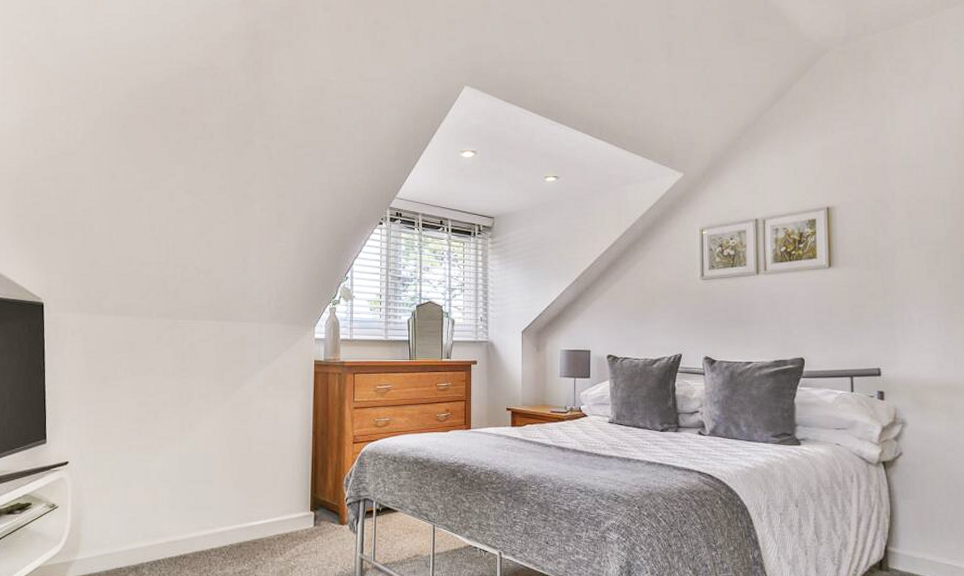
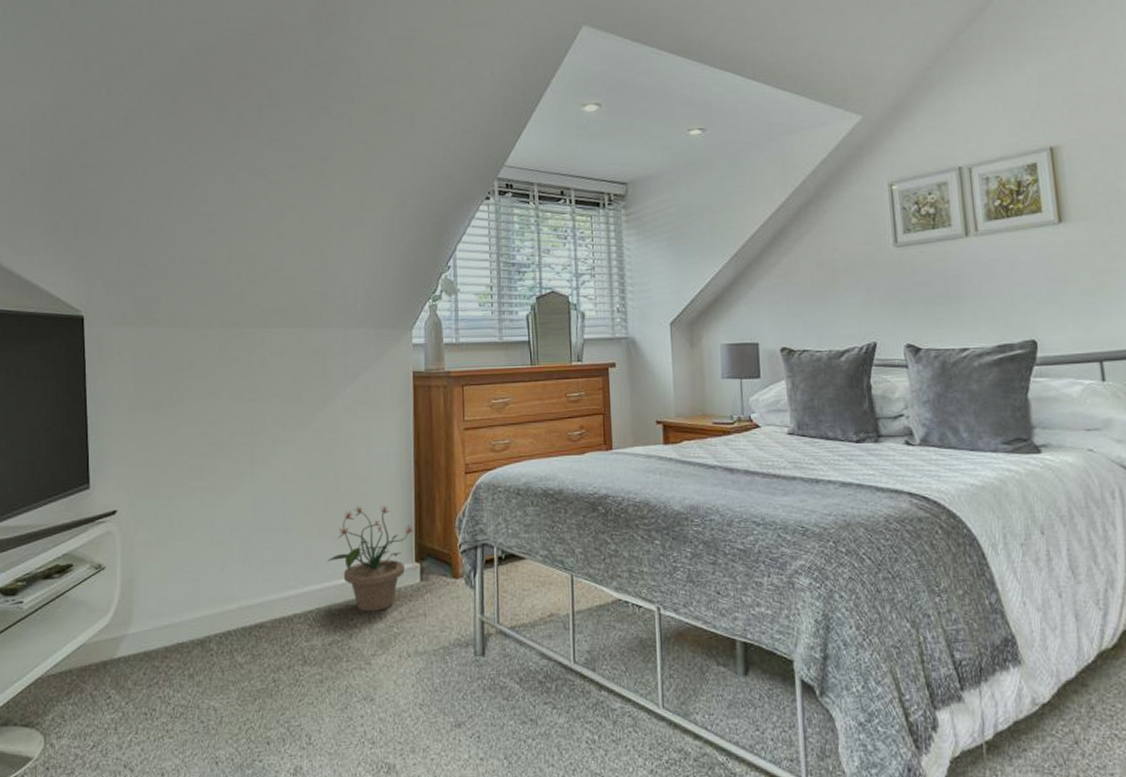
potted plant: none [239,465,310,549] -> present [327,505,414,612]

